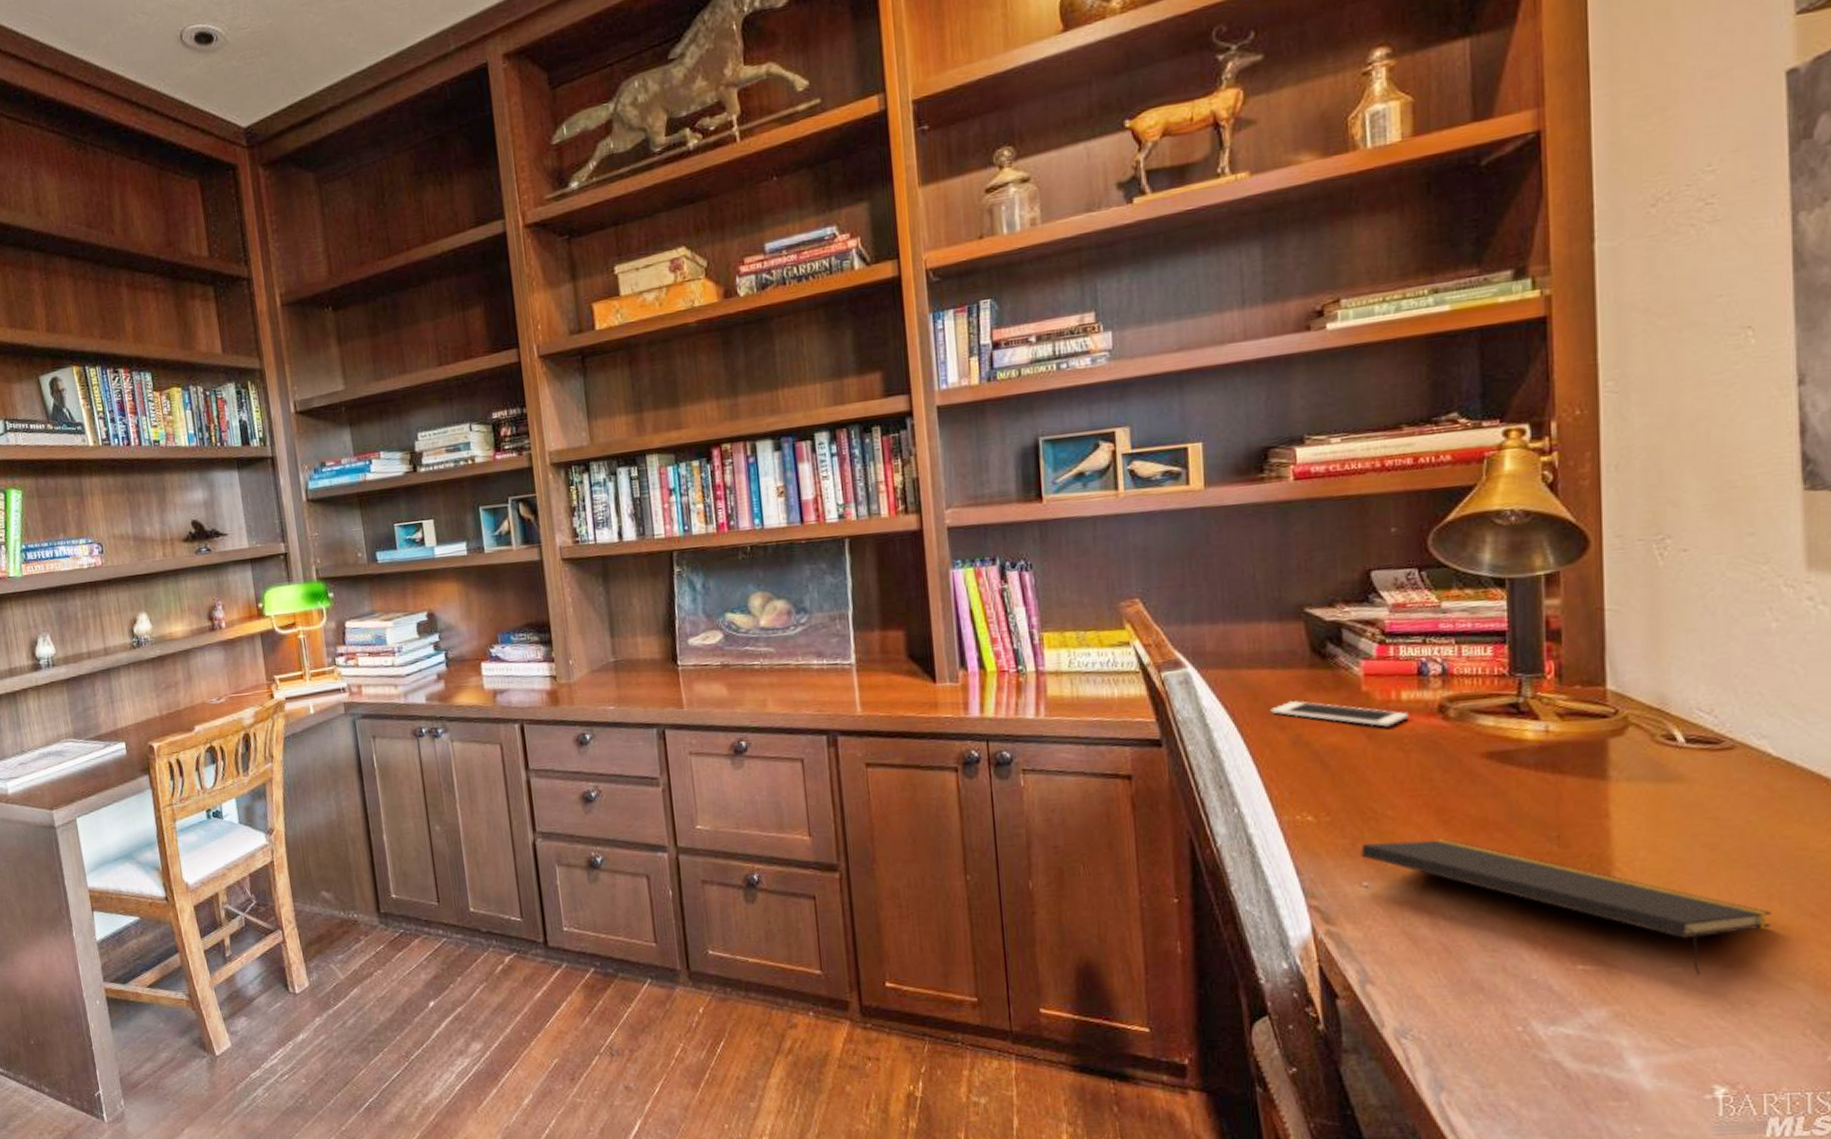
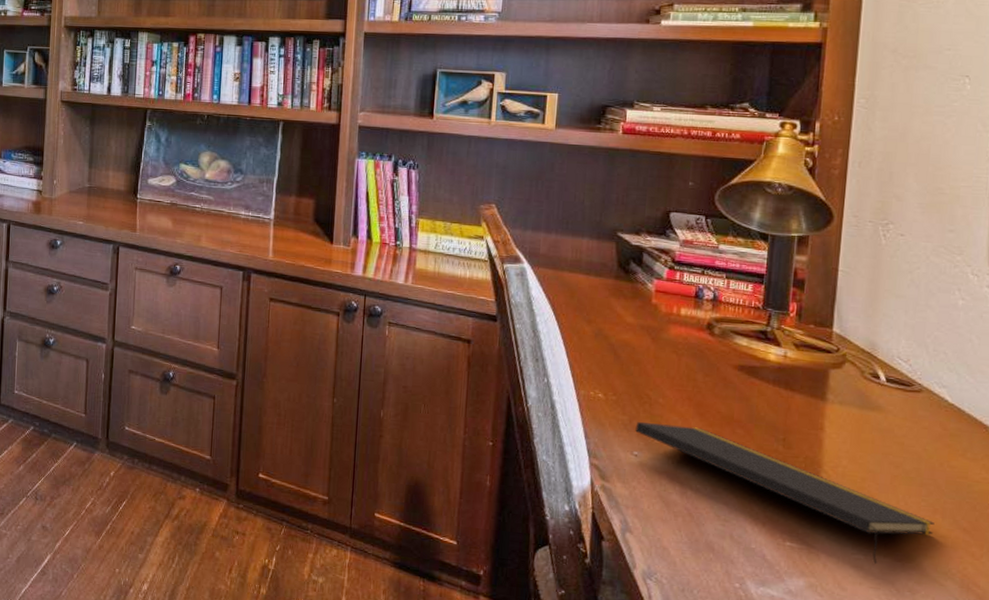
cell phone: present [1270,701,1409,727] -> none [582,302,685,334]

